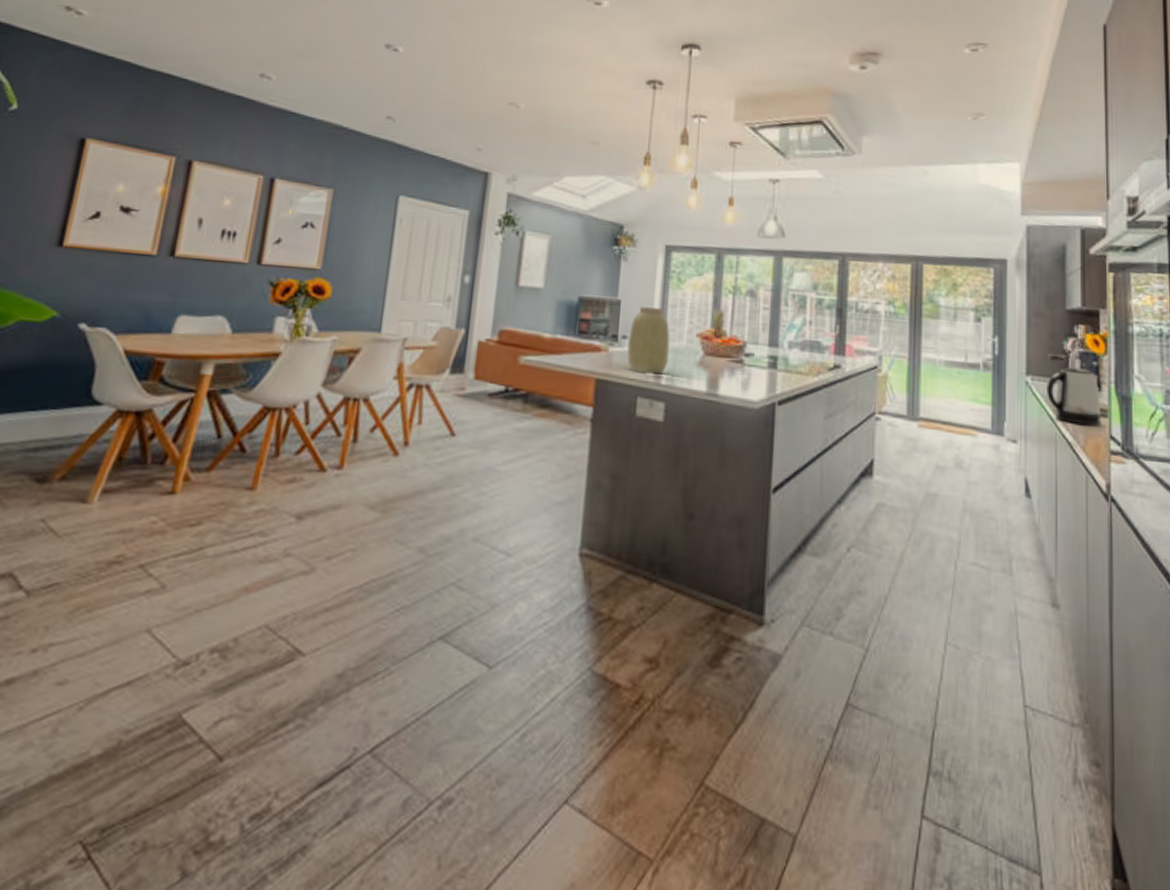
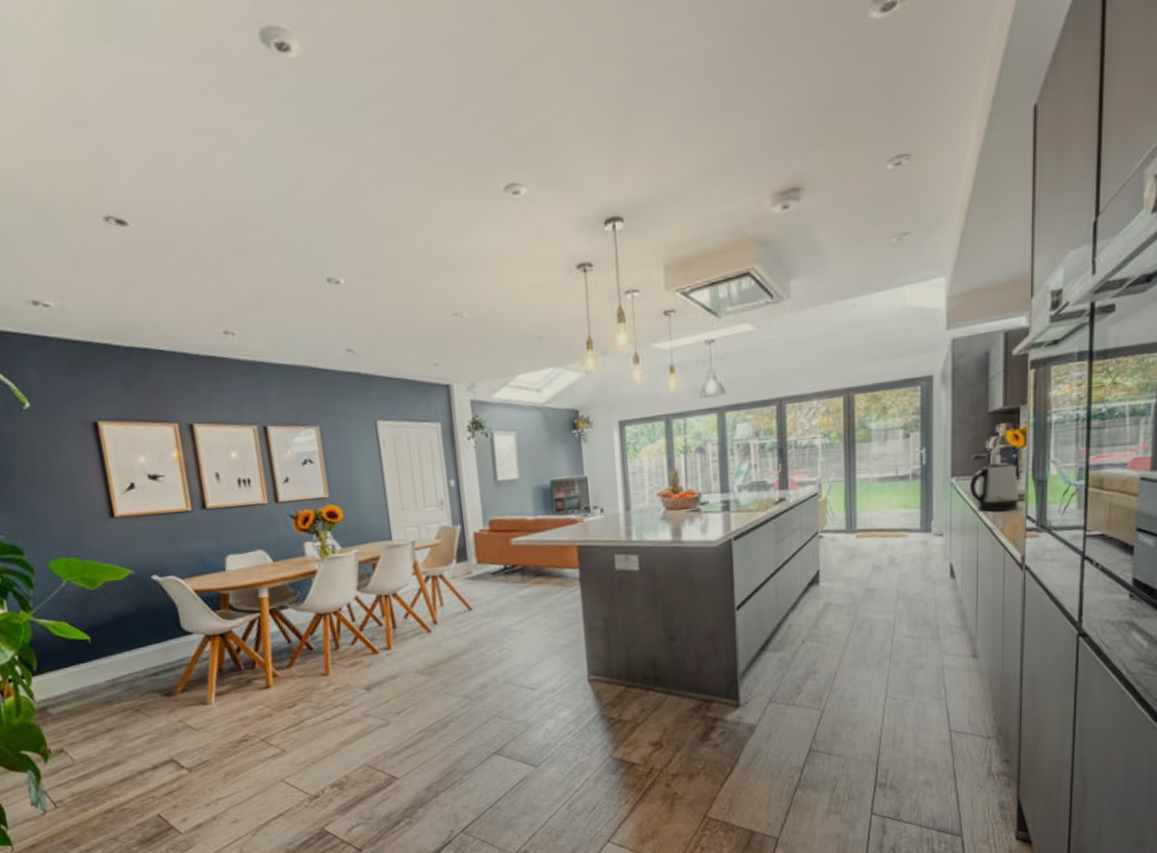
vase: present [627,307,670,375] -> none [599,477,636,535]

